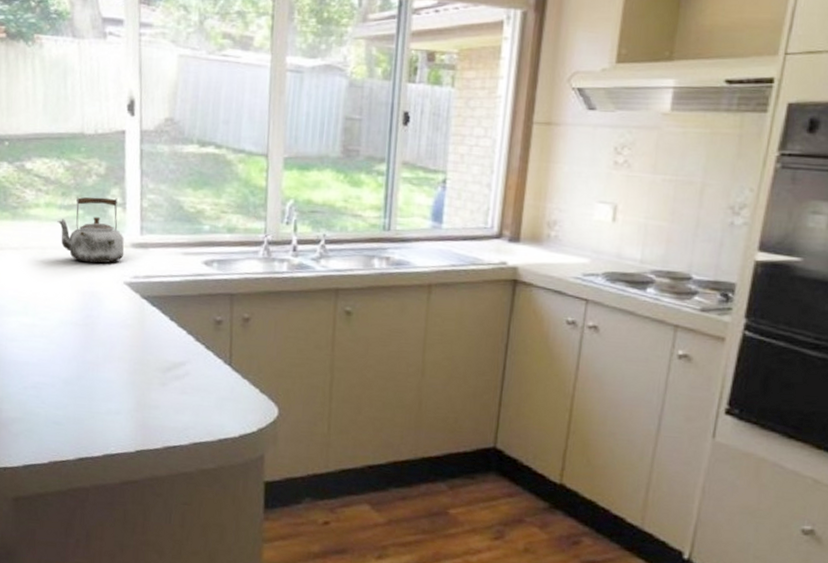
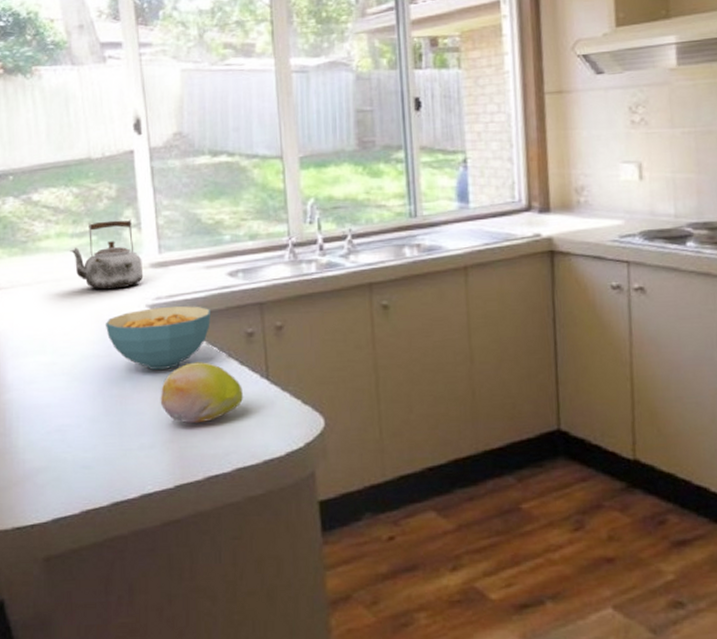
cereal bowl: none [85,285,184,344] -> present [106,305,211,370]
fruit: none [129,341,207,398] -> present [160,362,244,424]

